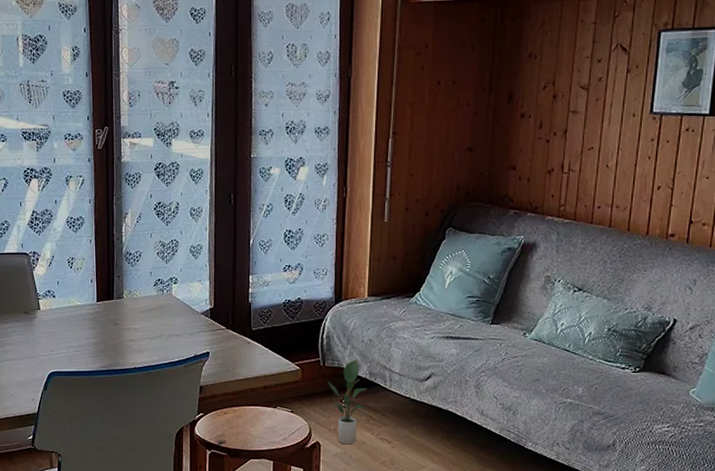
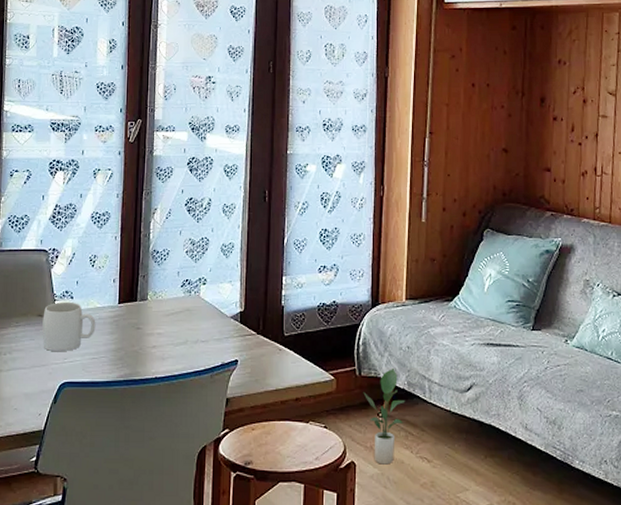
mug: none [29,300,78,345] -> present [42,301,96,352]

